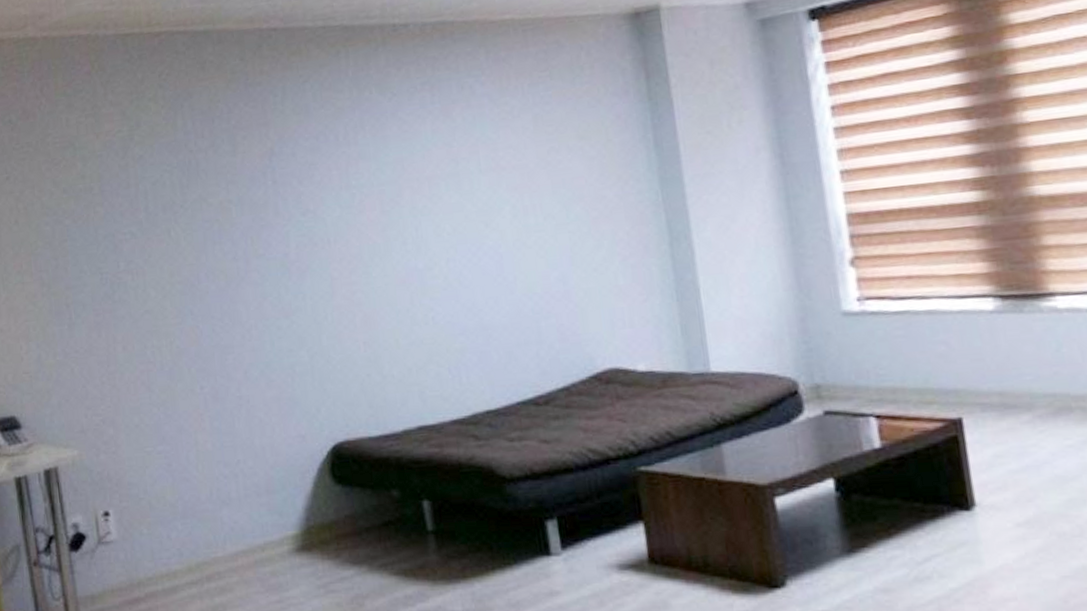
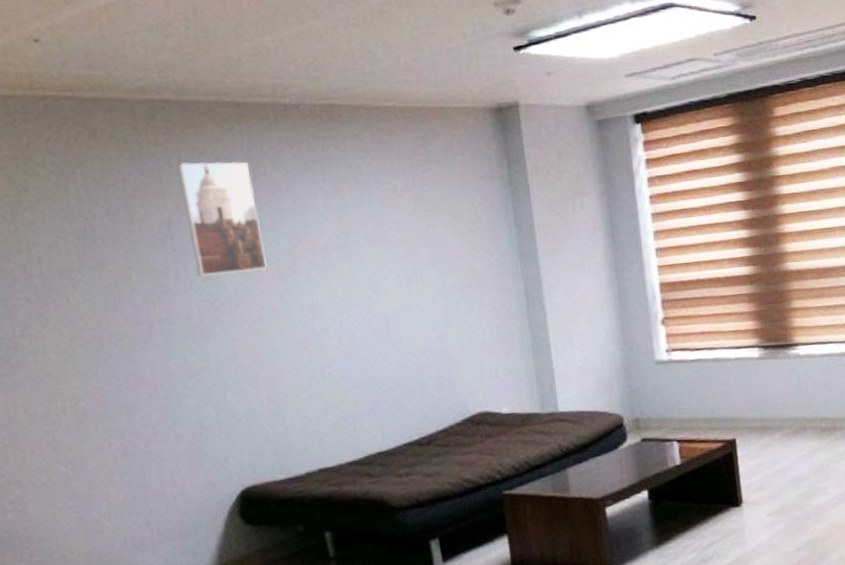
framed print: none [281,87,369,210] -> present [177,161,267,277]

